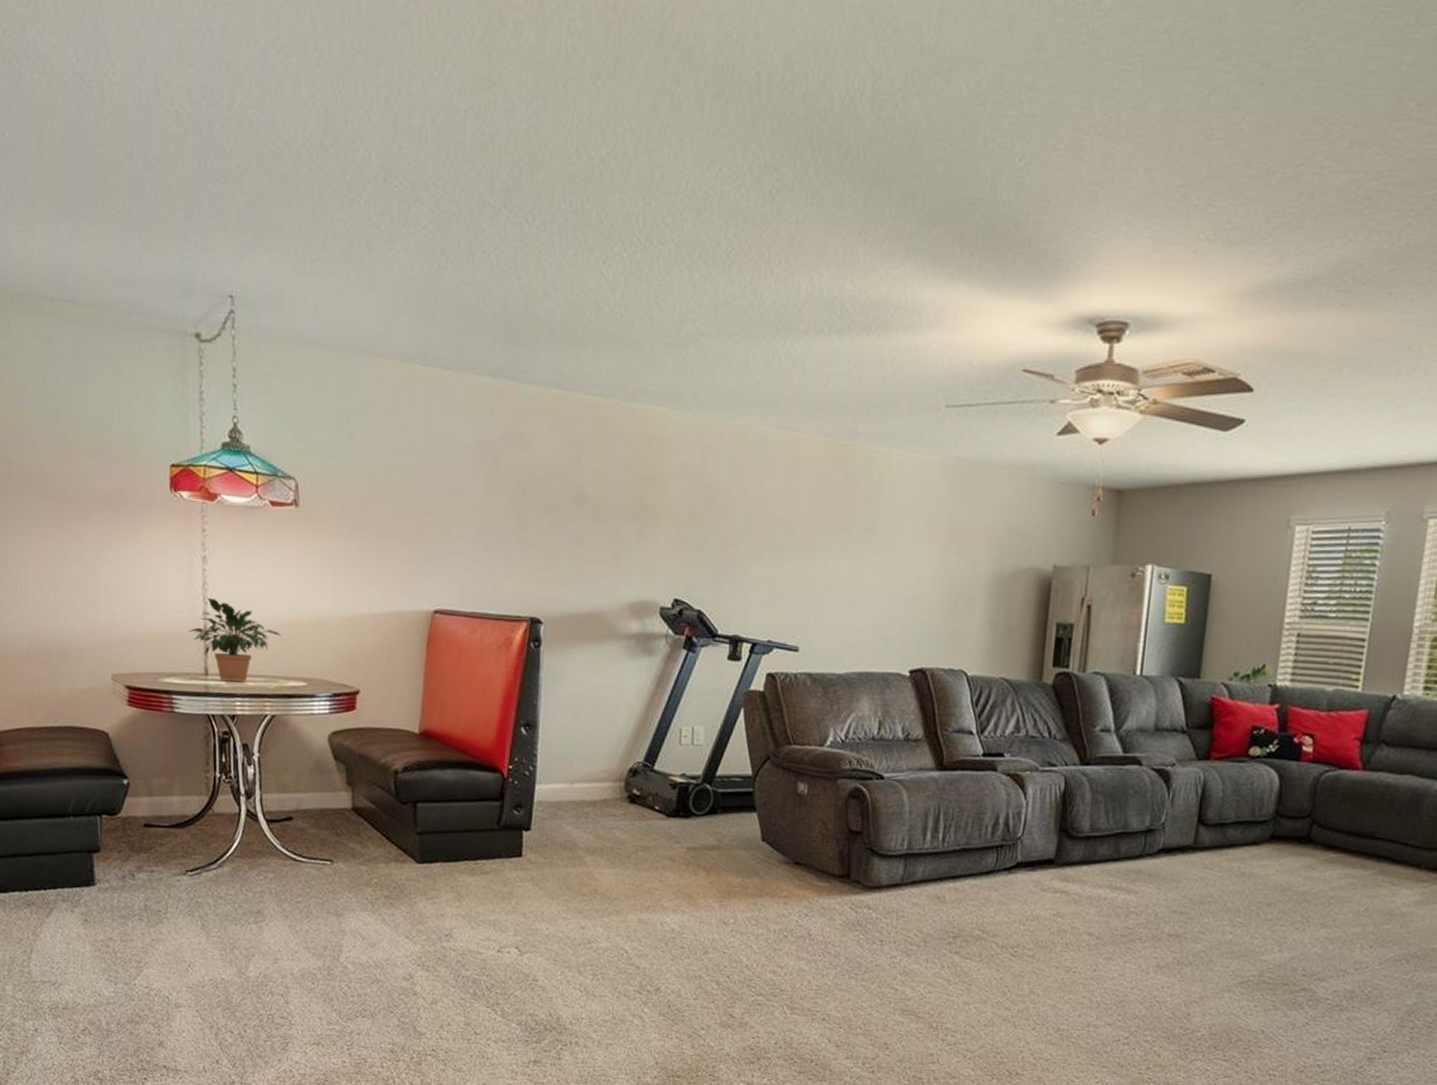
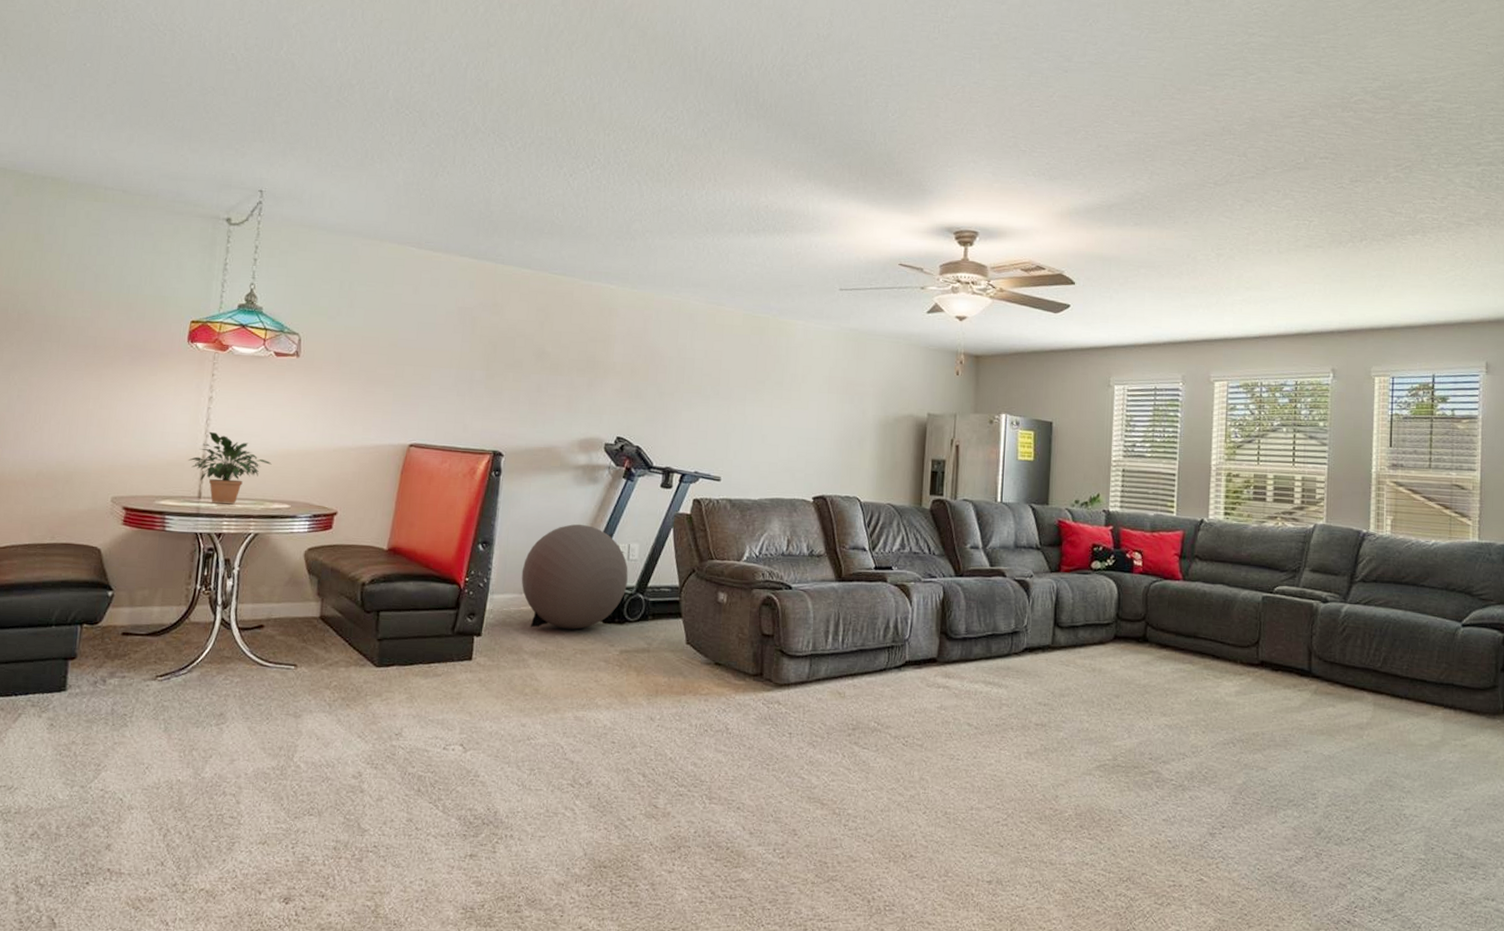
exercise ball: none [571,703,693,824] -> present [521,524,628,630]

